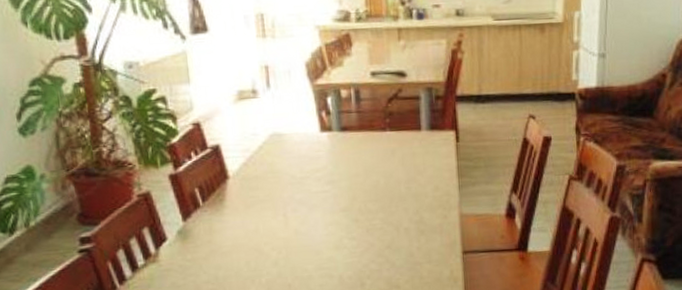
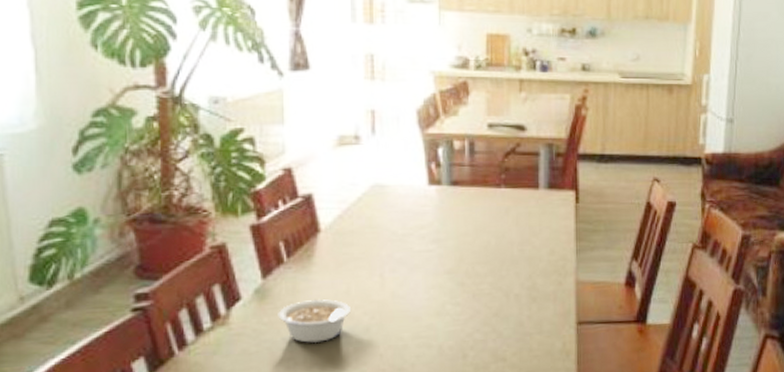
legume: none [199,237,261,277] -> present [278,298,352,344]

